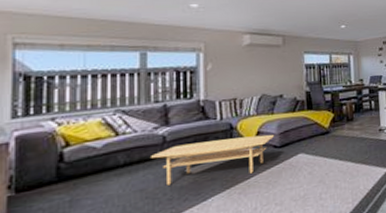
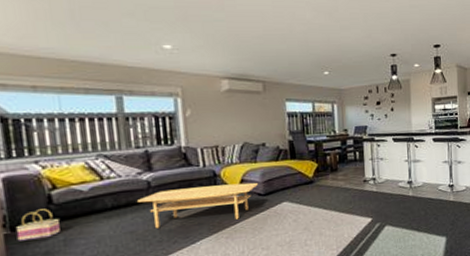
basket: none [21,167,67,204] -> present [15,208,61,241]

